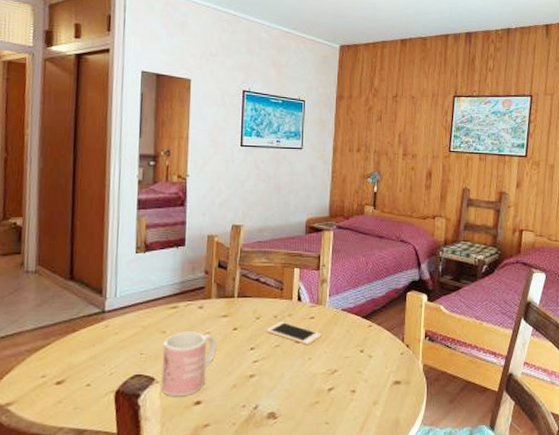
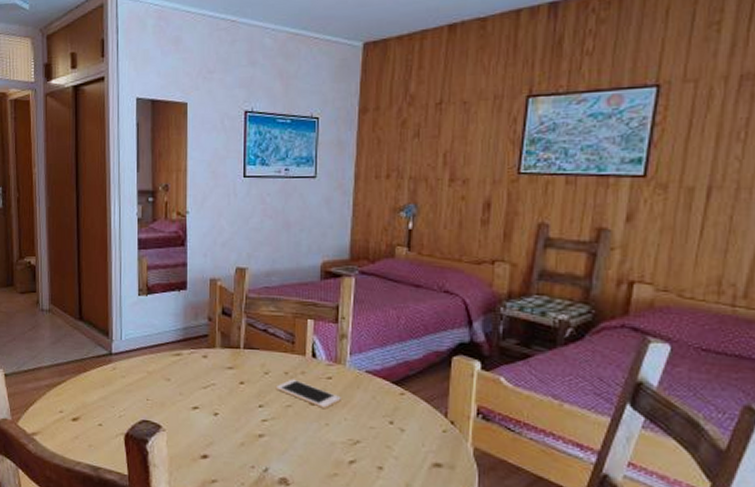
mug: present [161,331,217,397] -> none [168,380,223,449]

